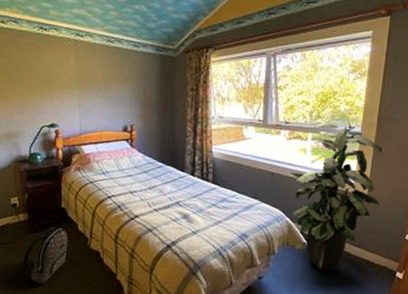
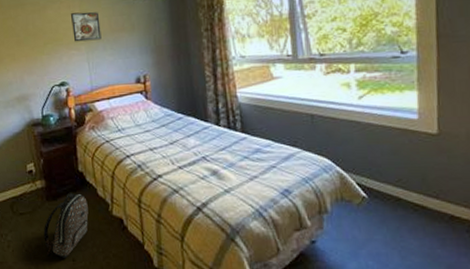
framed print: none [66,59,94,87] -> present [71,12,102,42]
indoor plant: present [291,124,383,270] -> none [334,50,458,229]

